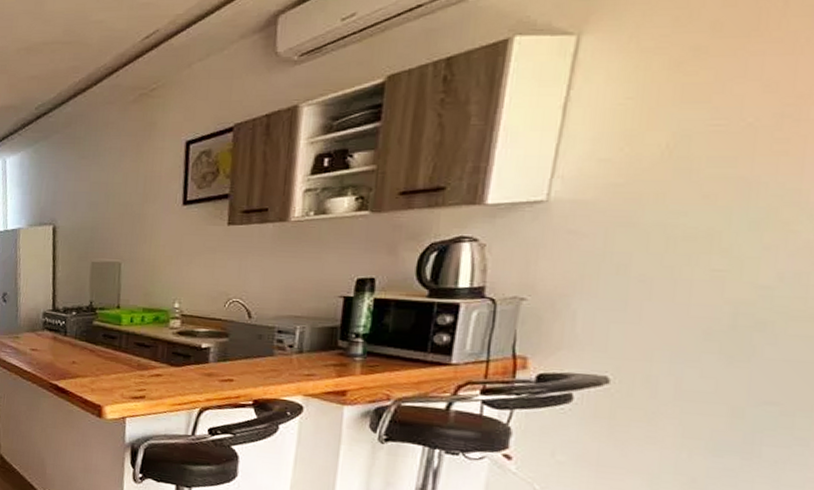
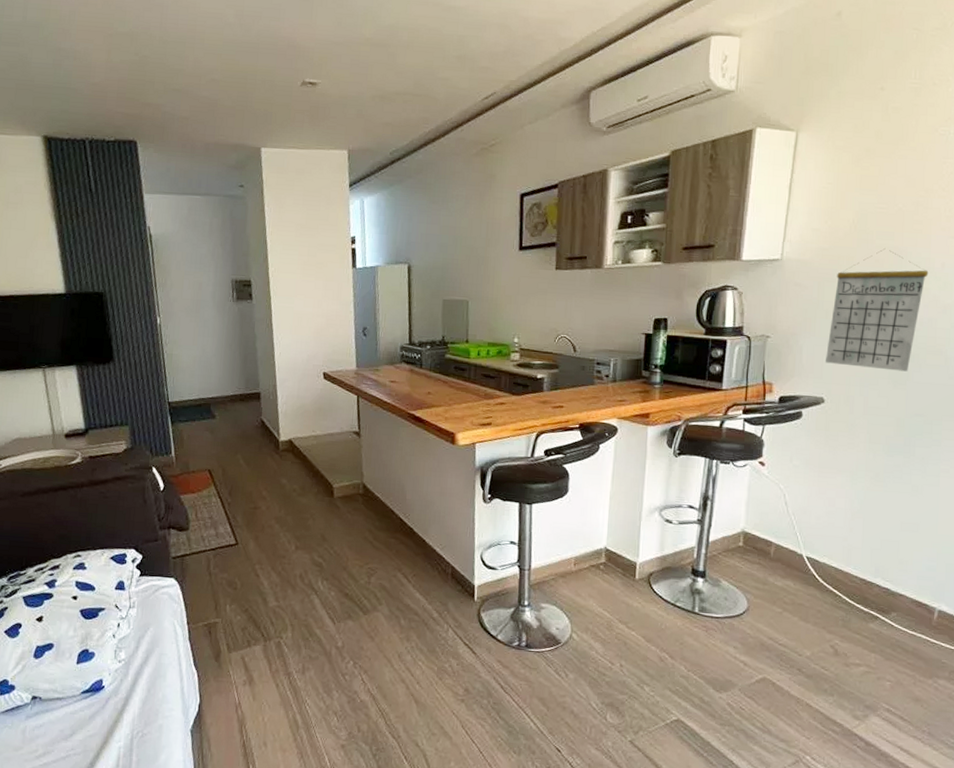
calendar: none [613,179,798,345] -> present [826,248,929,372]

